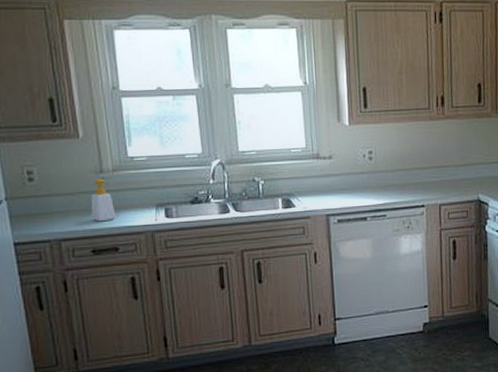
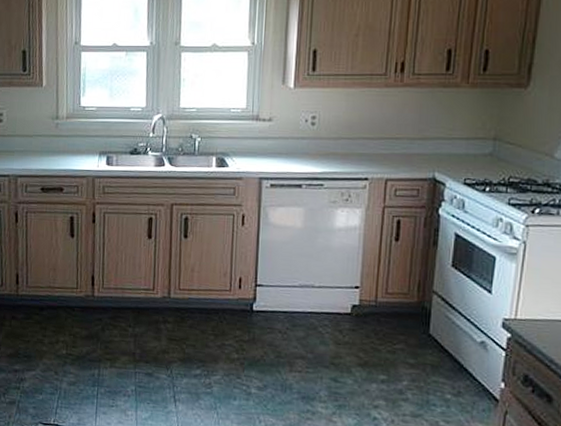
soap bottle: present [91,179,116,222] -> none [44,124,65,163]

